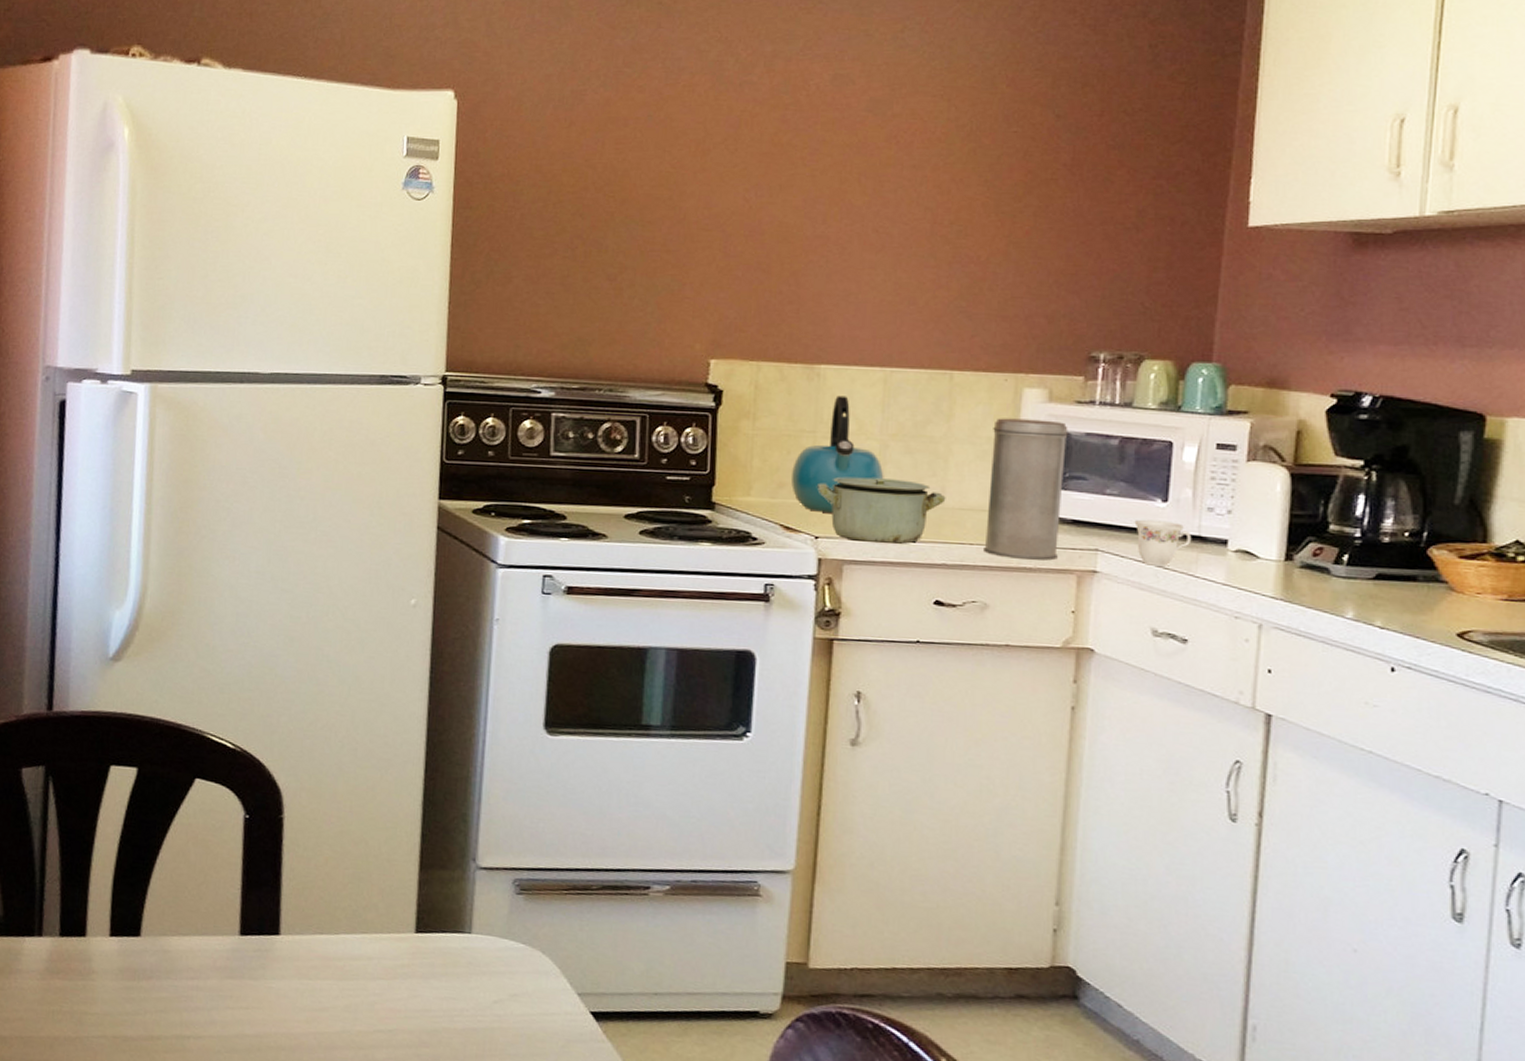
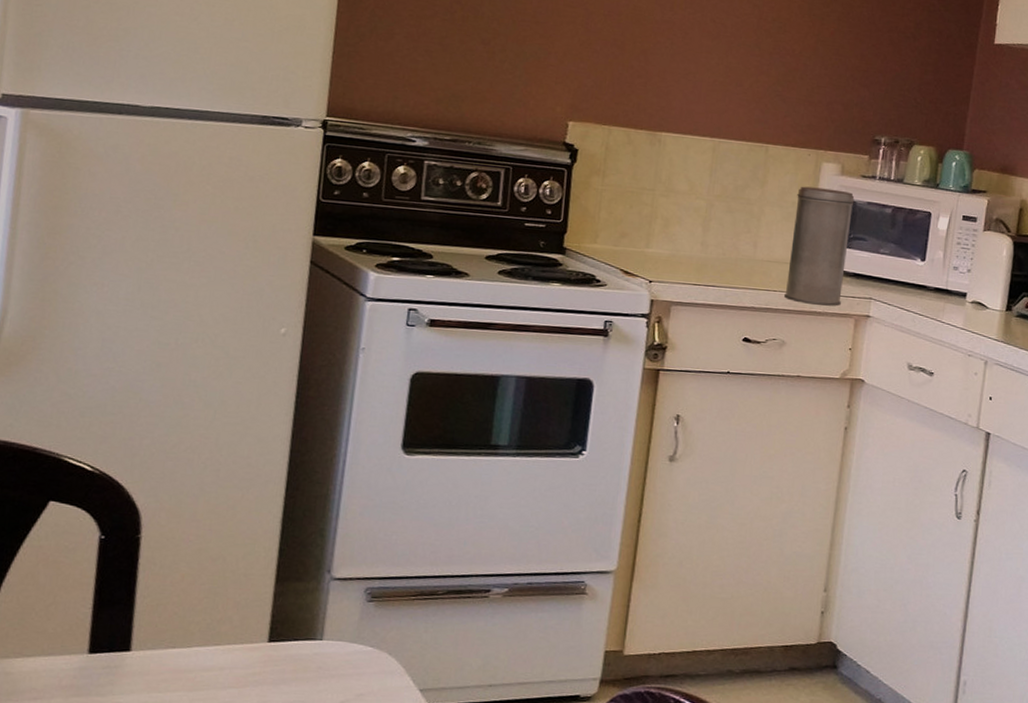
kettle: present [790,395,884,513] -> none [631,160,709,261]
cooking pot: present [817,477,946,545] -> none [653,230,757,290]
teacup: present [1134,519,1192,567] -> none [899,274,941,314]

